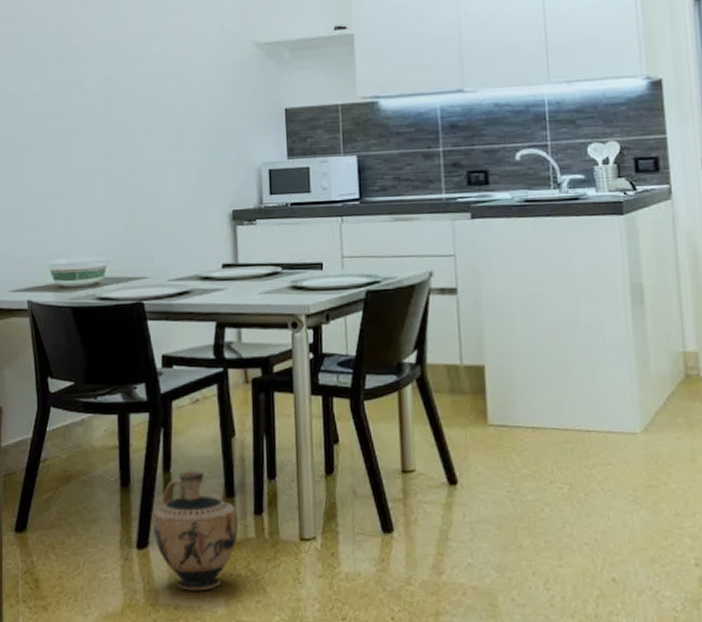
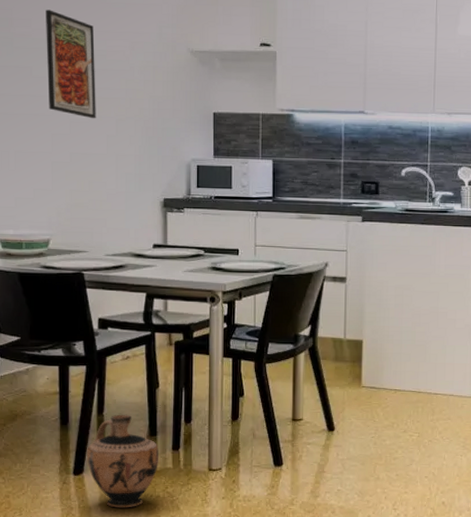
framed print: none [98,18,154,129] -> present [46,9,96,119]

